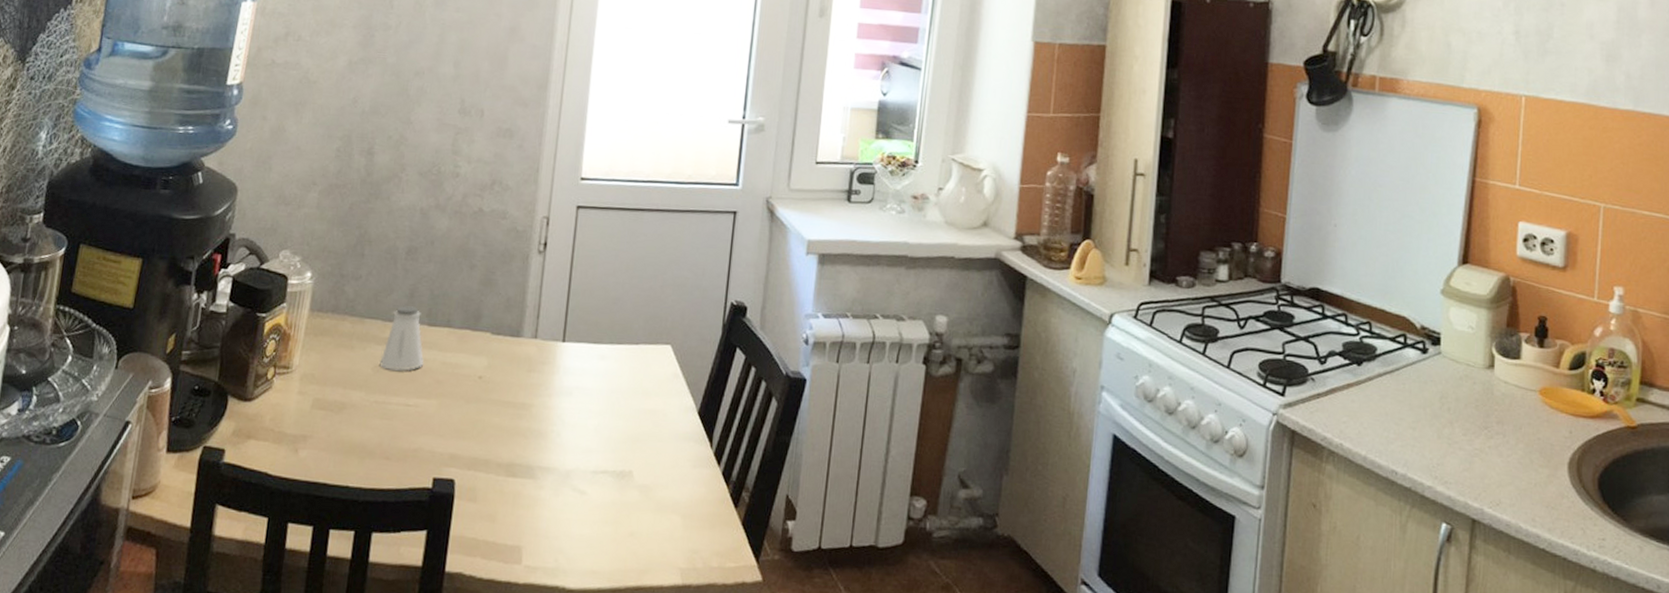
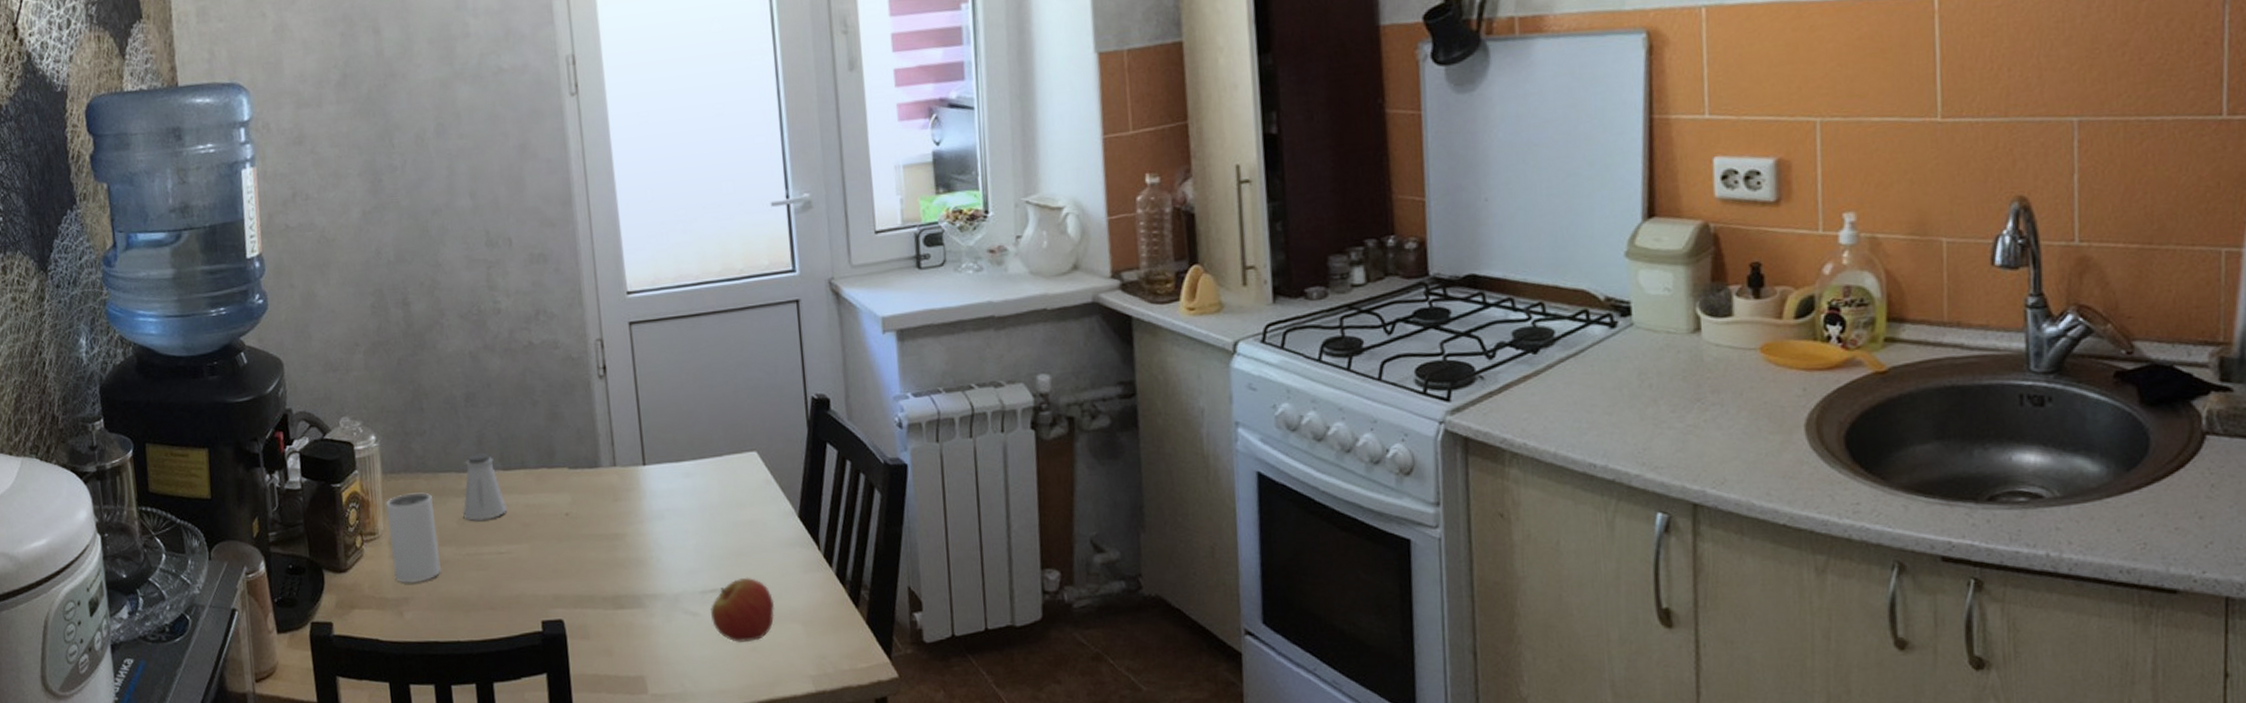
mug: none [298,333,354,422] -> present [386,492,442,583]
apple: none [597,463,660,527] -> present [711,577,775,642]

